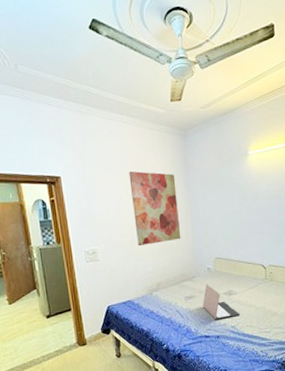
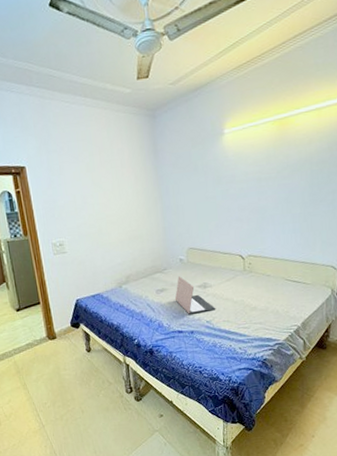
wall art: present [129,171,181,245] -> none [94,157,151,236]

